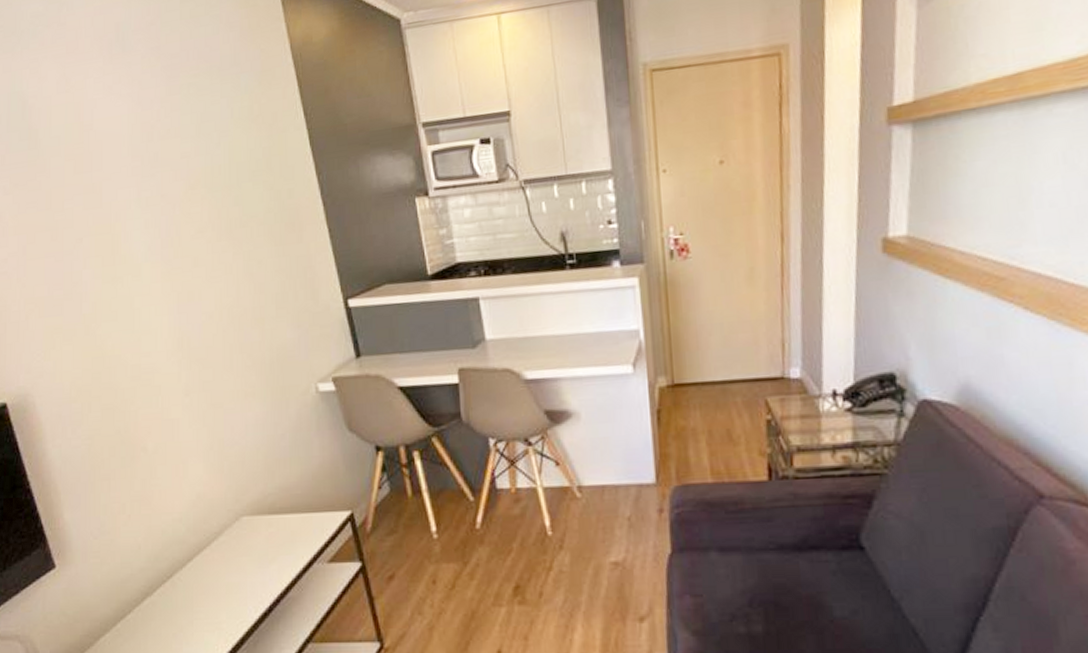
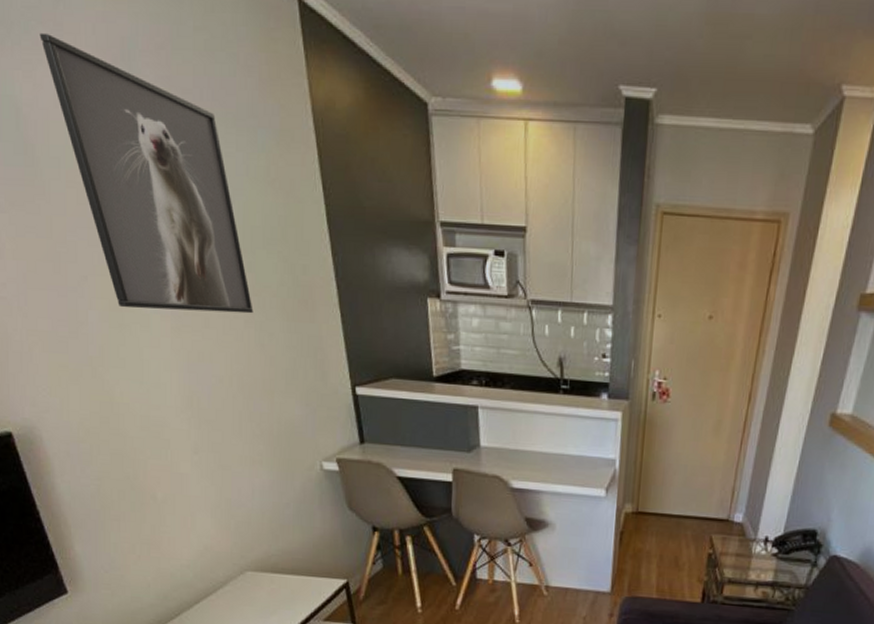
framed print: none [45,33,241,262] -> present [39,32,253,314]

